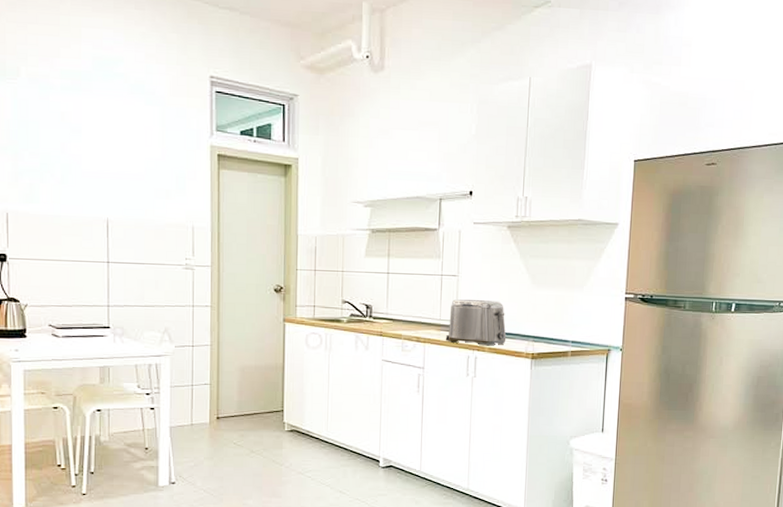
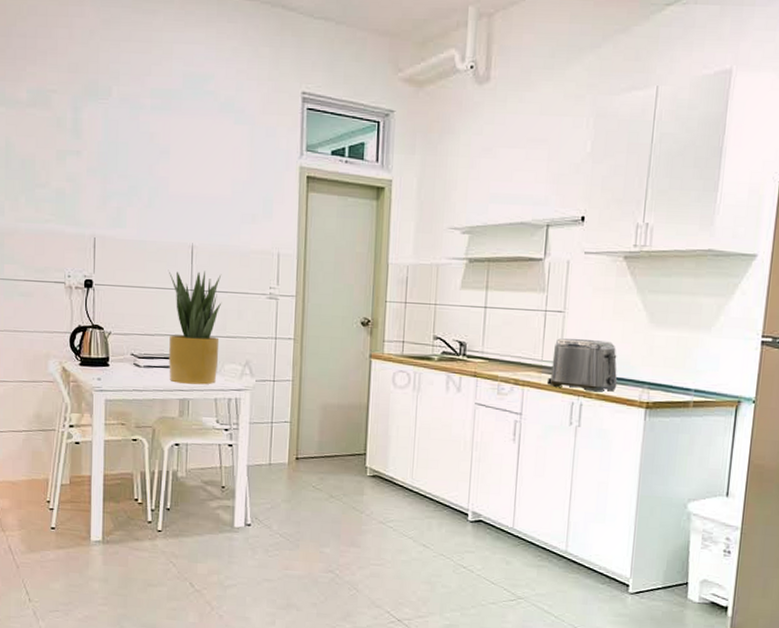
planter: none [84,243,139,352] -> present [168,270,222,385]

